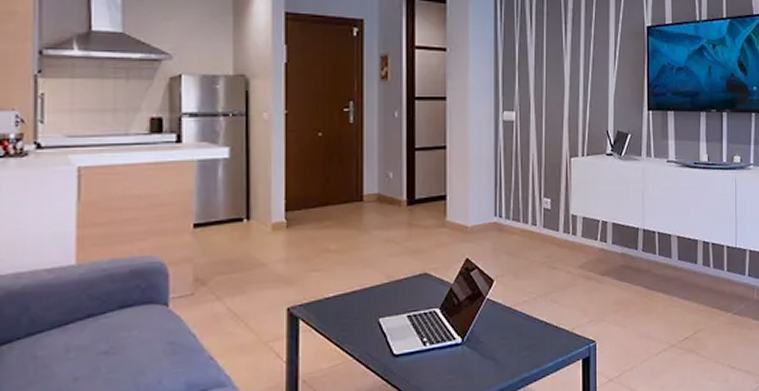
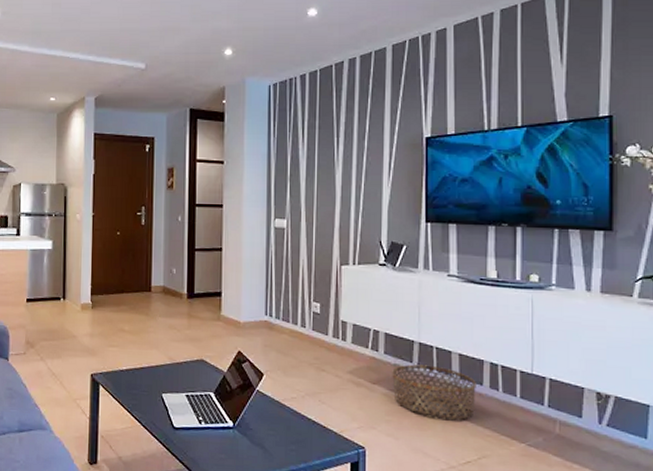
basket: none [619,250,692,301] -> present [392,364,476,420]

